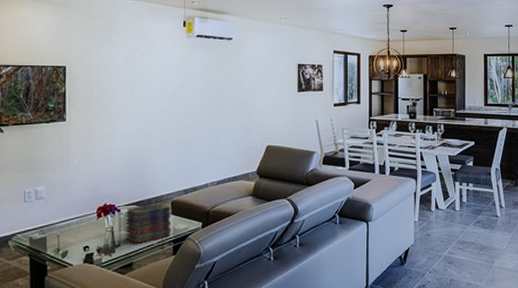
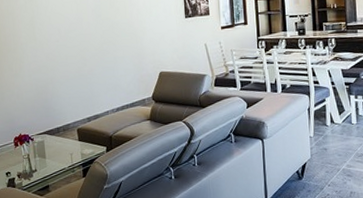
book stack: present [125,202,172,244] -> none [38,130,80,169]

